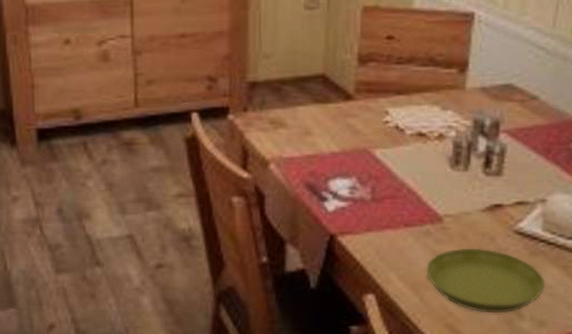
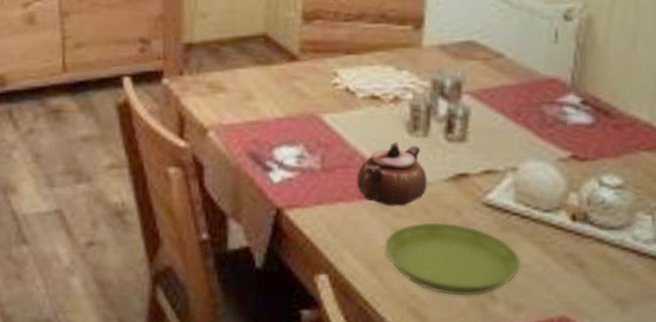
teapot: none [403,175,466,233] -> present [357,141,427,206]

